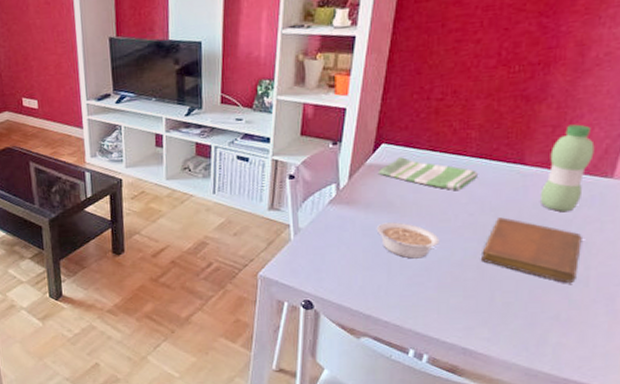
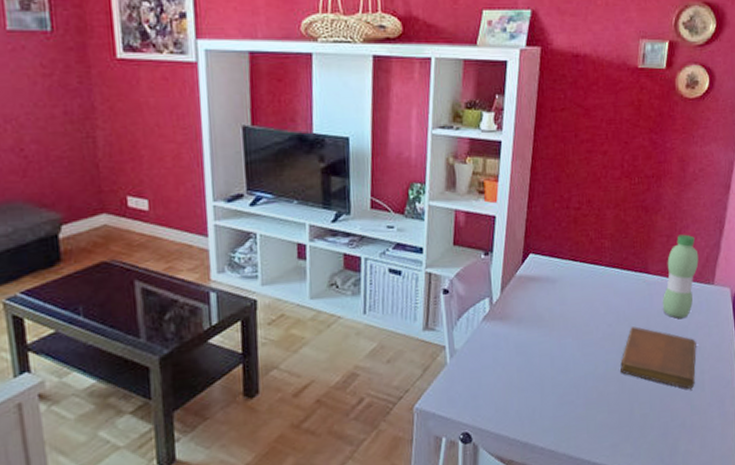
legume: present [376,222,440,259] -> none [528,336,585,376]
dish towel: present [377,157,477,191] -> none [527,267,612,302]

